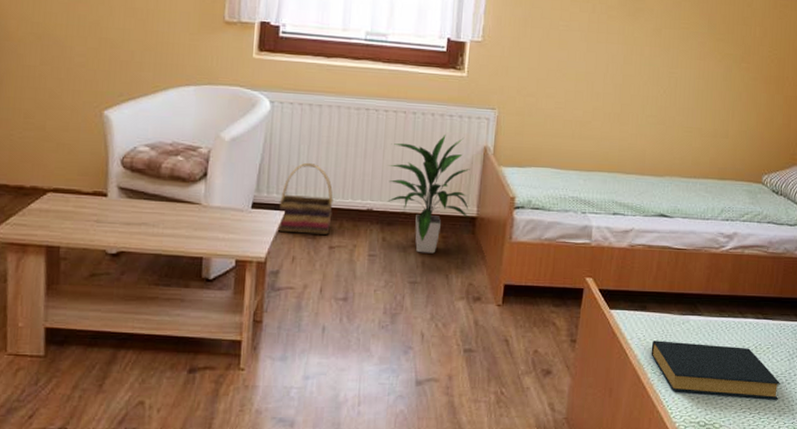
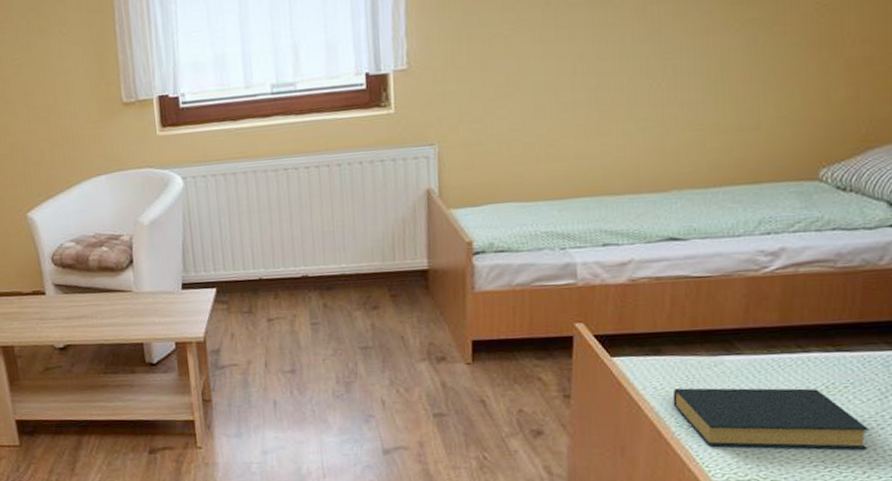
basket: present [278,162,333,235] -> none [208,235,265,310]
indoor plant: present [387,134,470,254] -> none [318,182,419,316]

